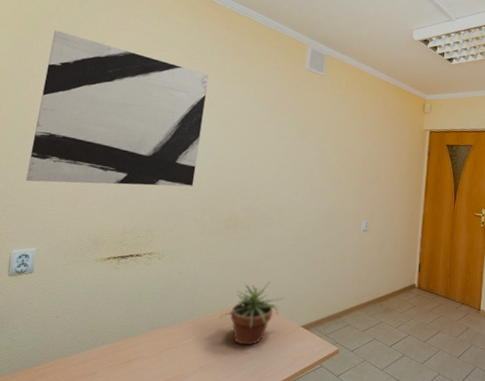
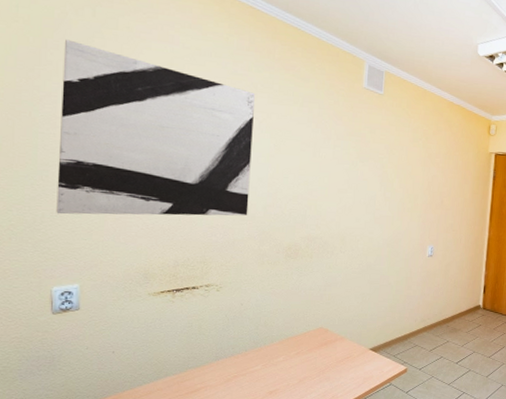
potted plant: present [220,281,284,346] -> none [287,308,351,370]

